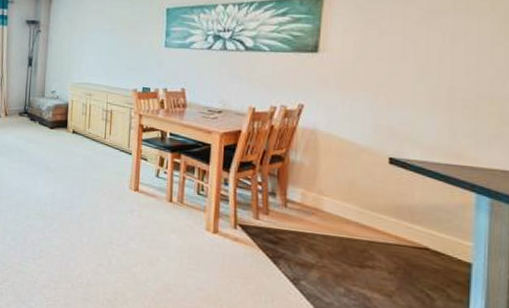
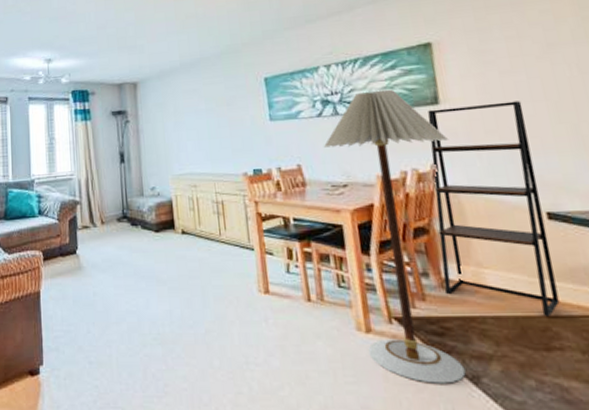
floor lamp: none [207,32,320,281] -> present [323,89,466,384]
shelving unit: none [287,56,392,241] -> present [428,101,560,316]

